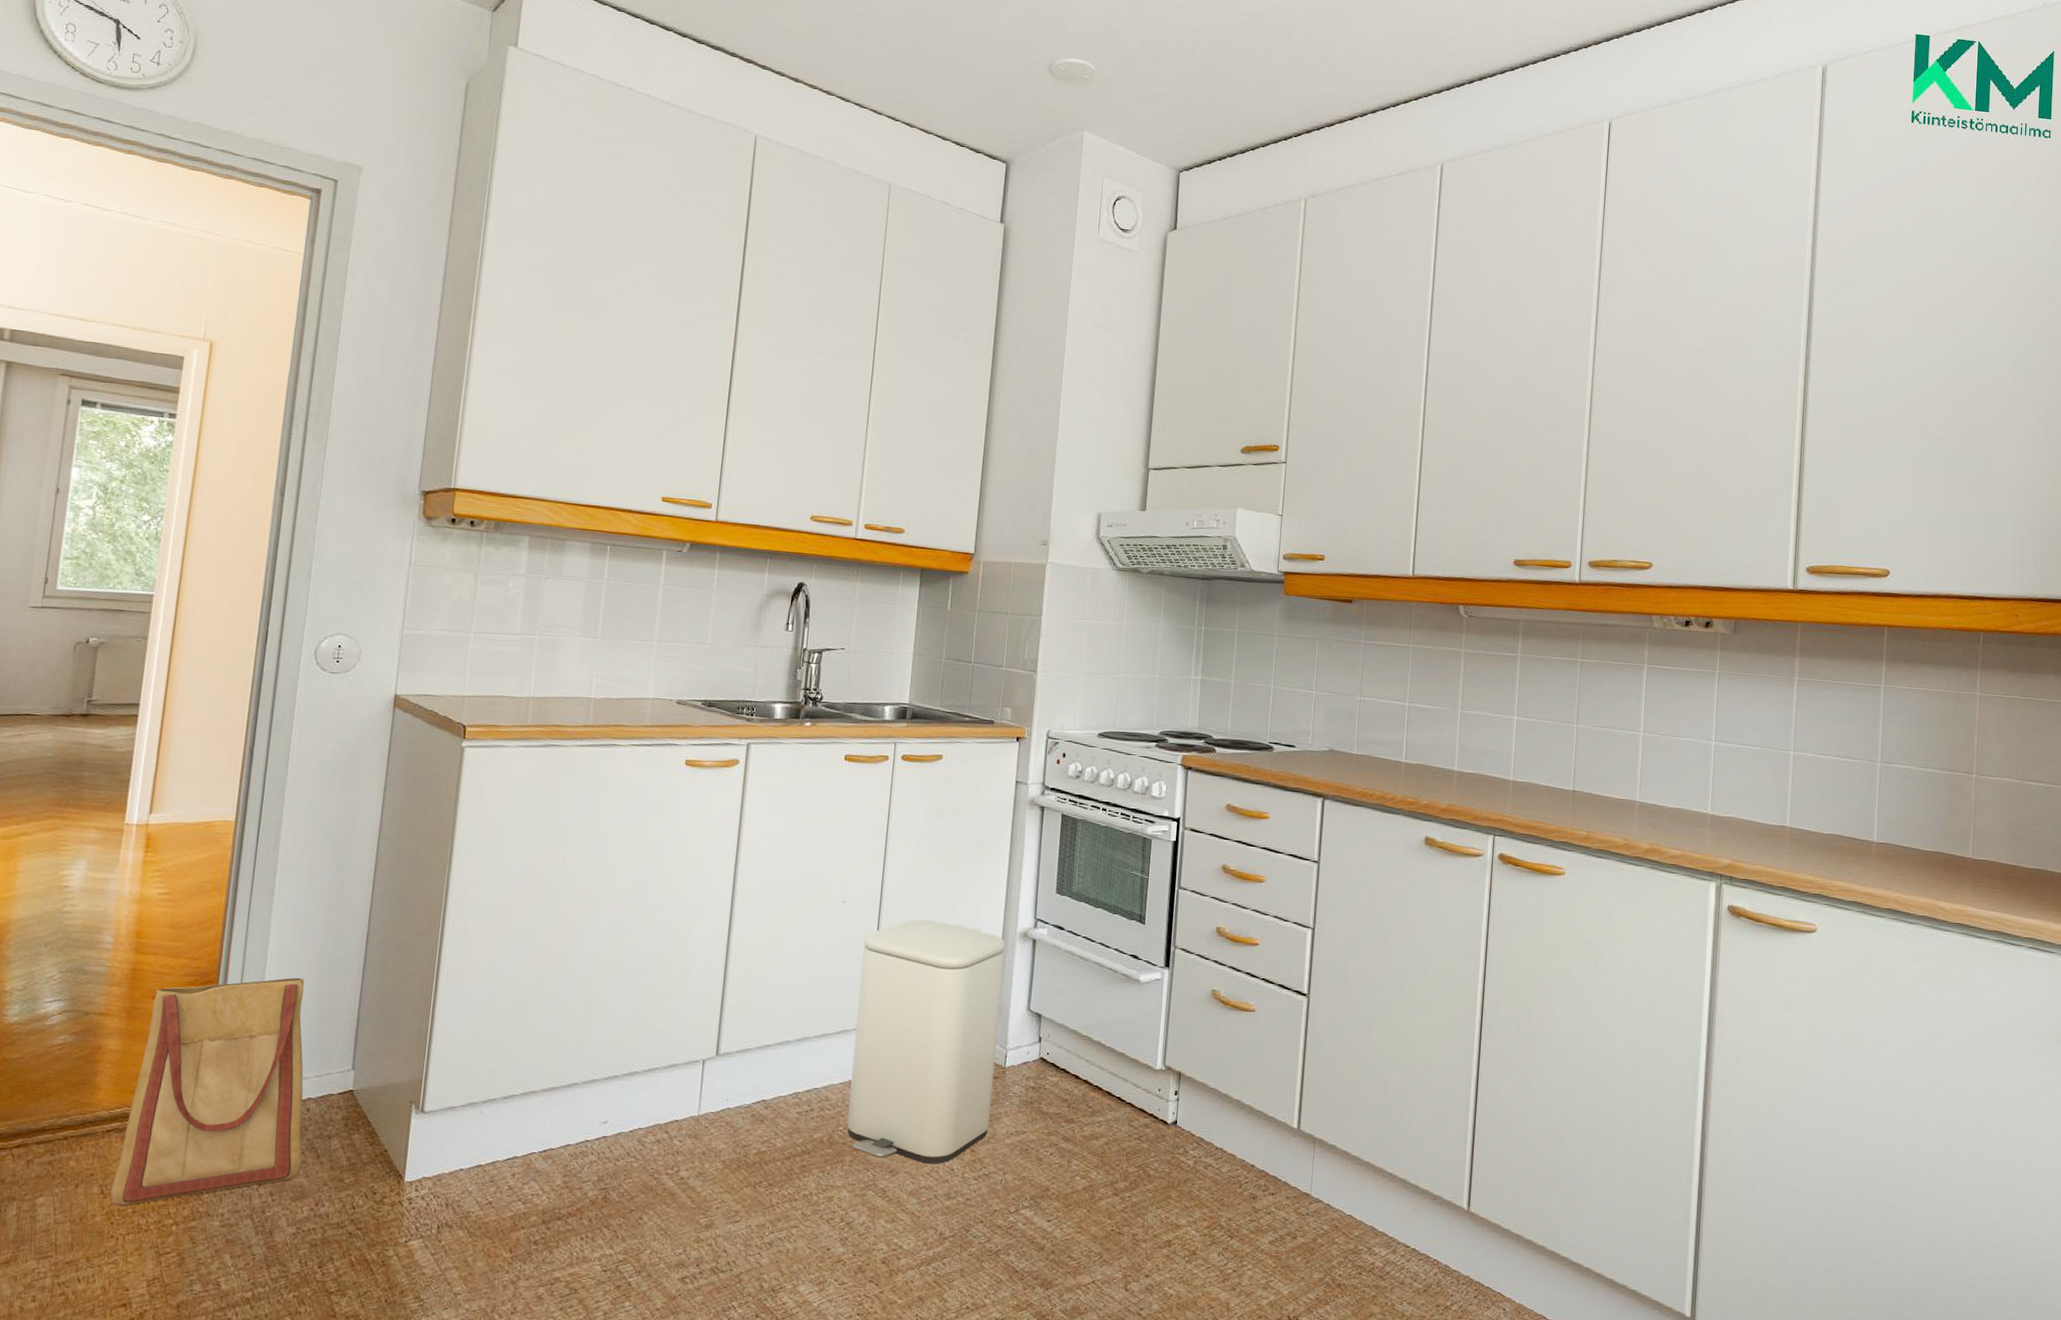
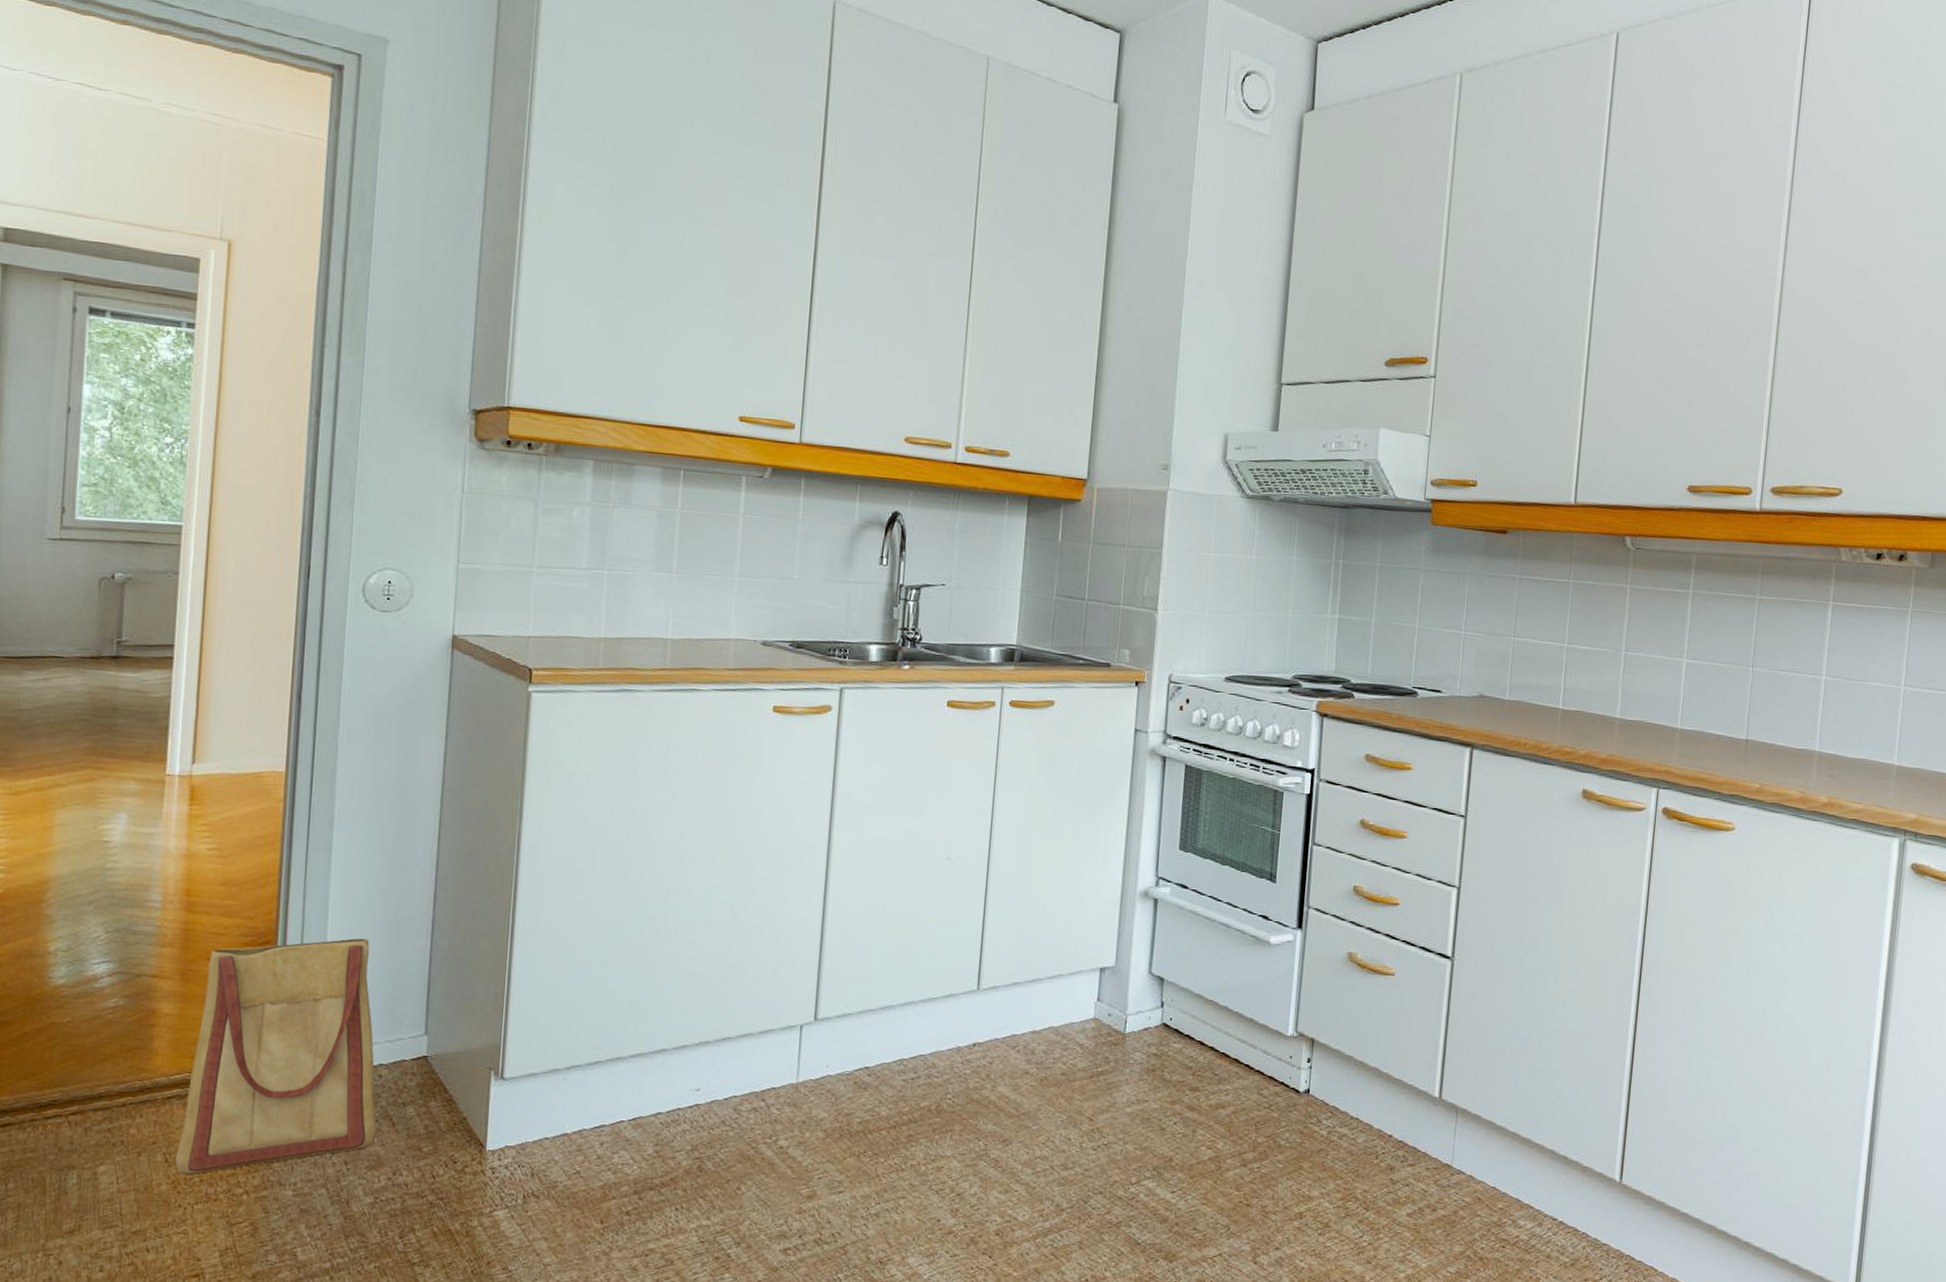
pedal bin: present [847,919,1006,1164] -> none [956,877,1125,1134]

